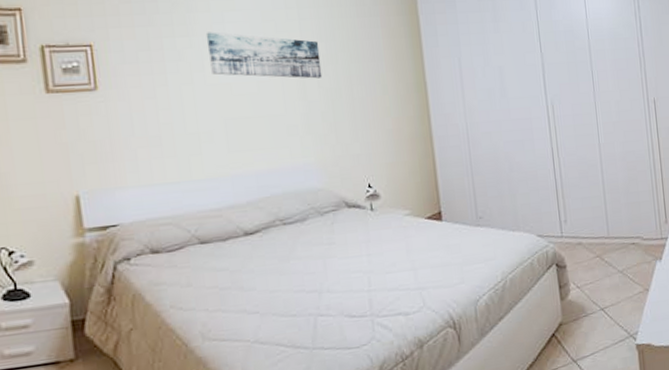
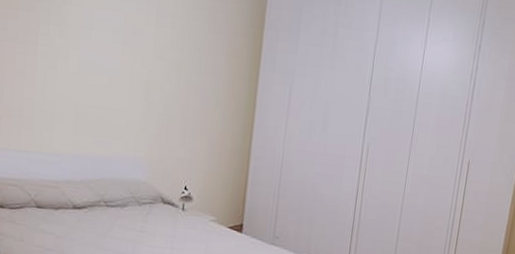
wall art: present [205,32,323,79] -> none [74,24,169,83]

